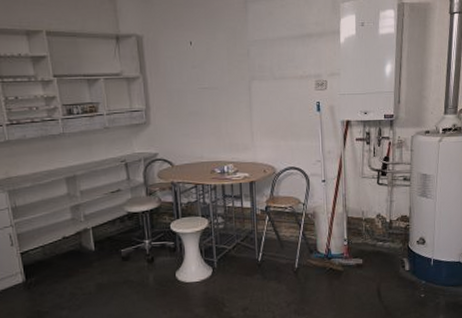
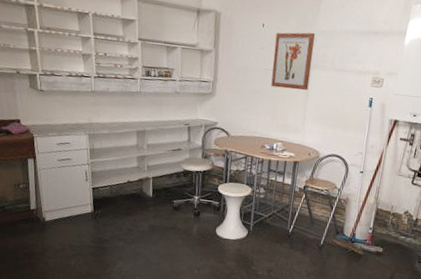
wall art: none [206,43,251,106] -> present [271,32,316,91]

